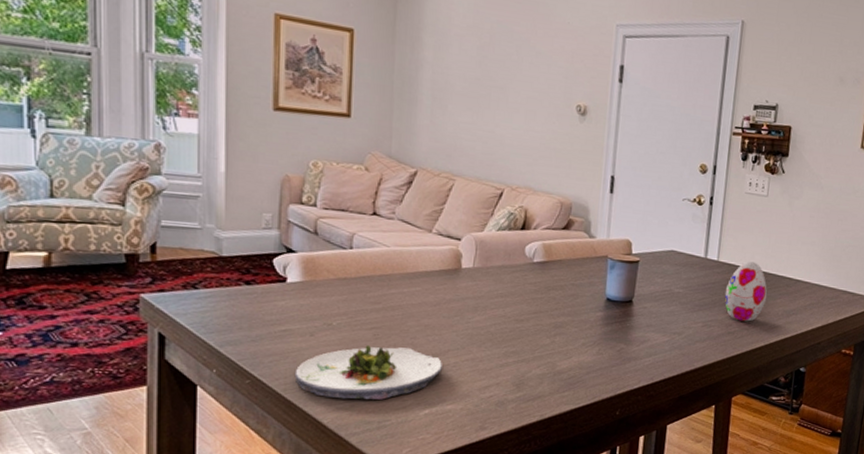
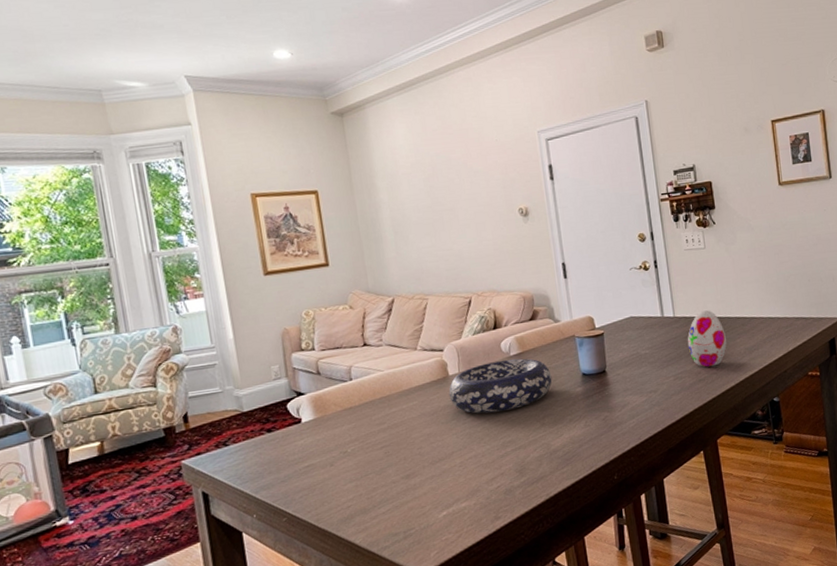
salad plate: present [294,345,443,400] -> none [323,458,451,520]
decorative bowl: none [457,264,574,320] -> present [448,358,552,414]

